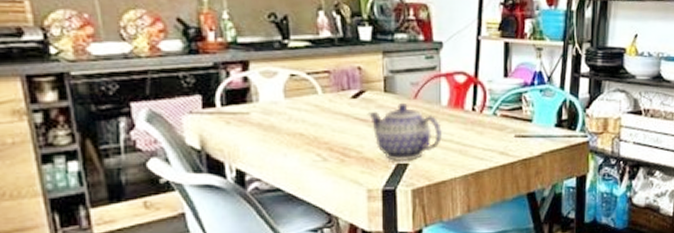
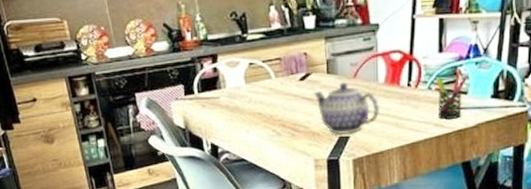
pen holder: none [500,97,533,147] -> present [435,70,468,119]

